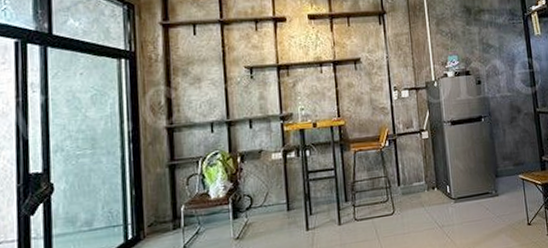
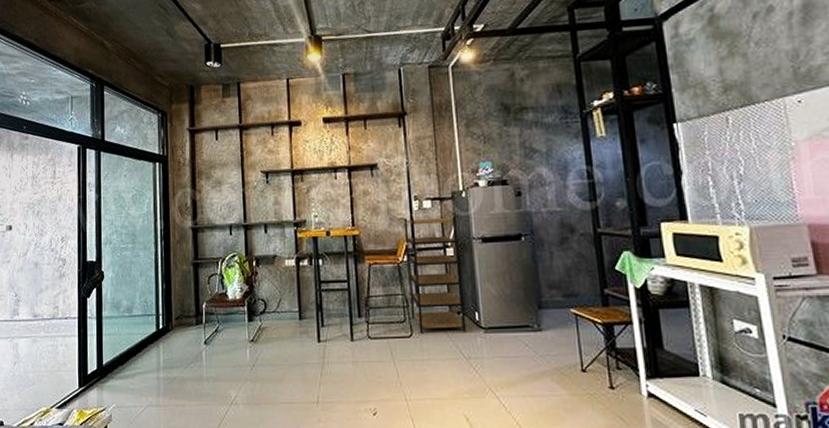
shelving unit: none [385,103,440,210] -> present [403,216,467,334]

